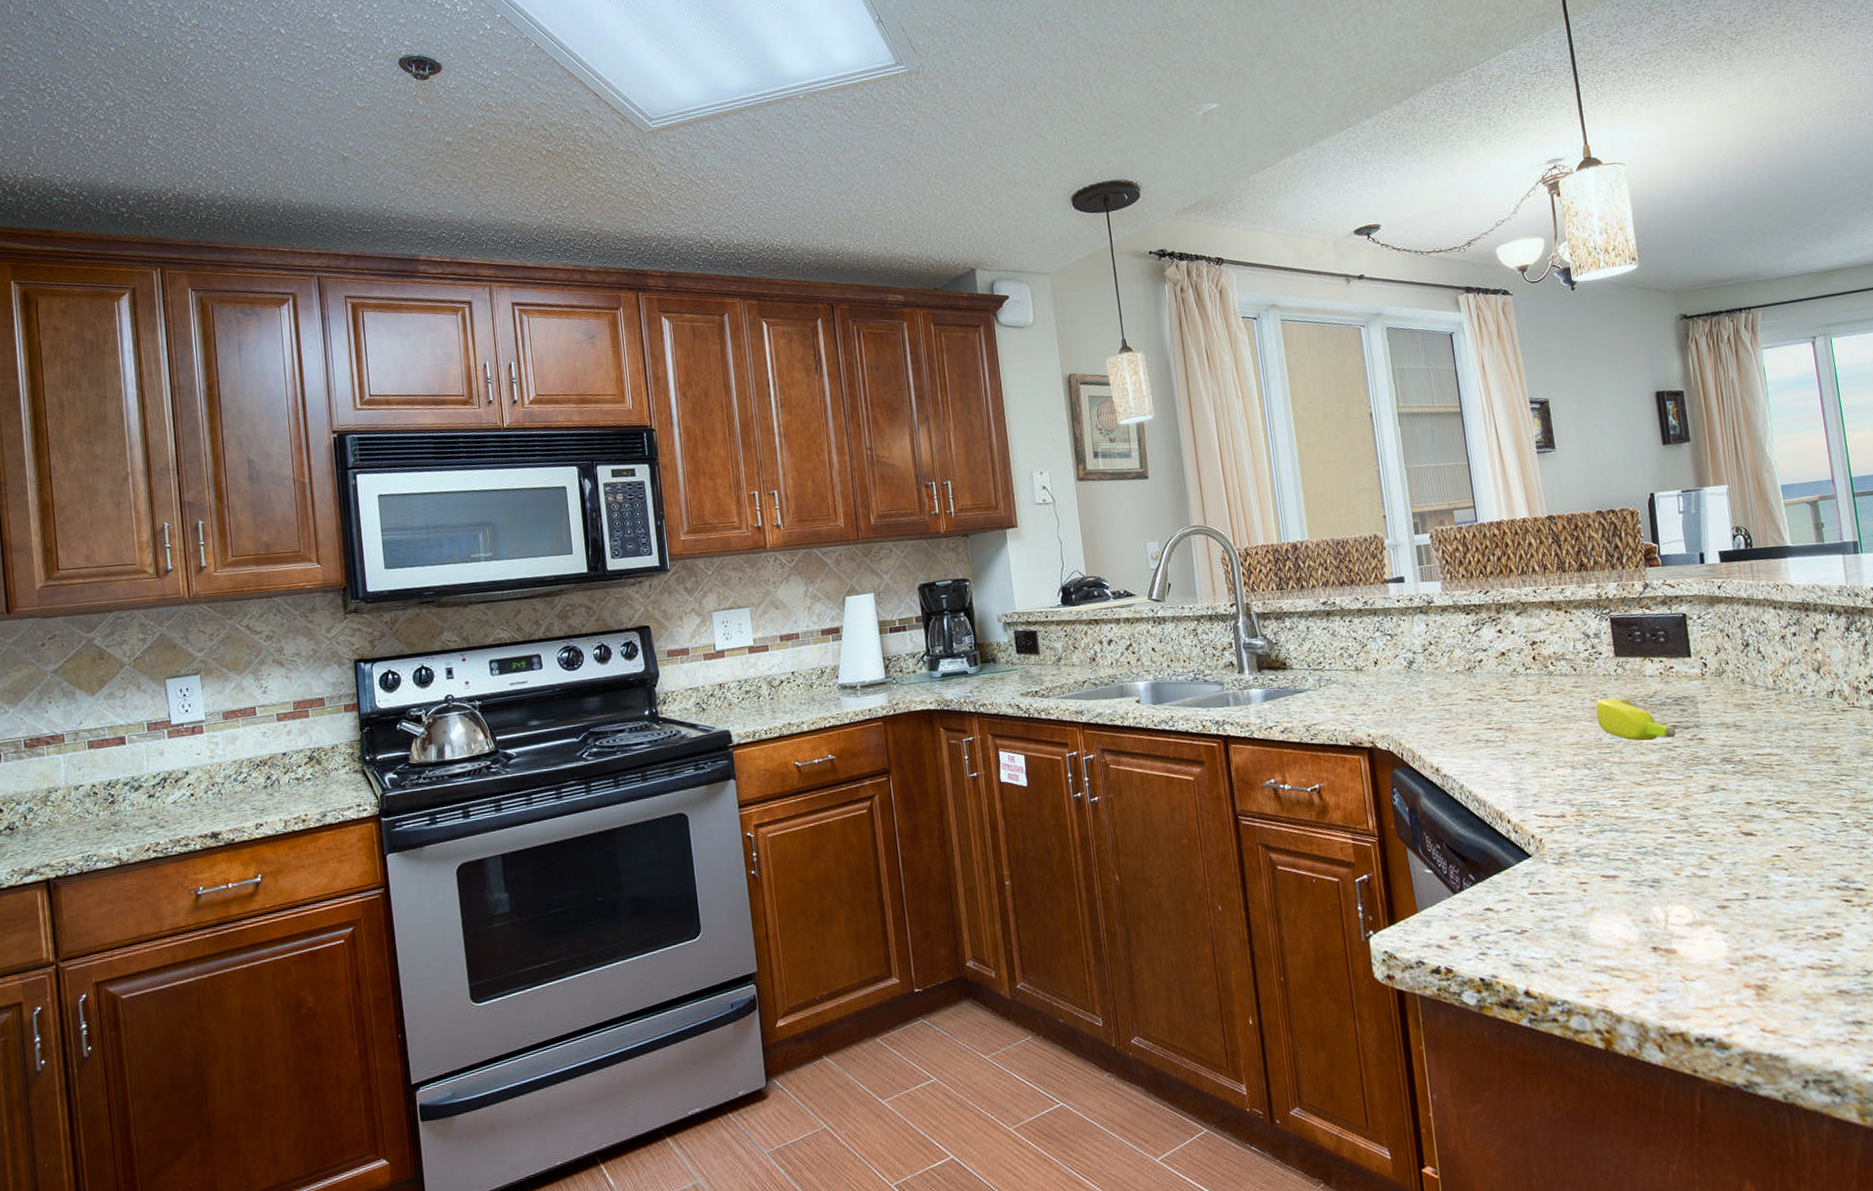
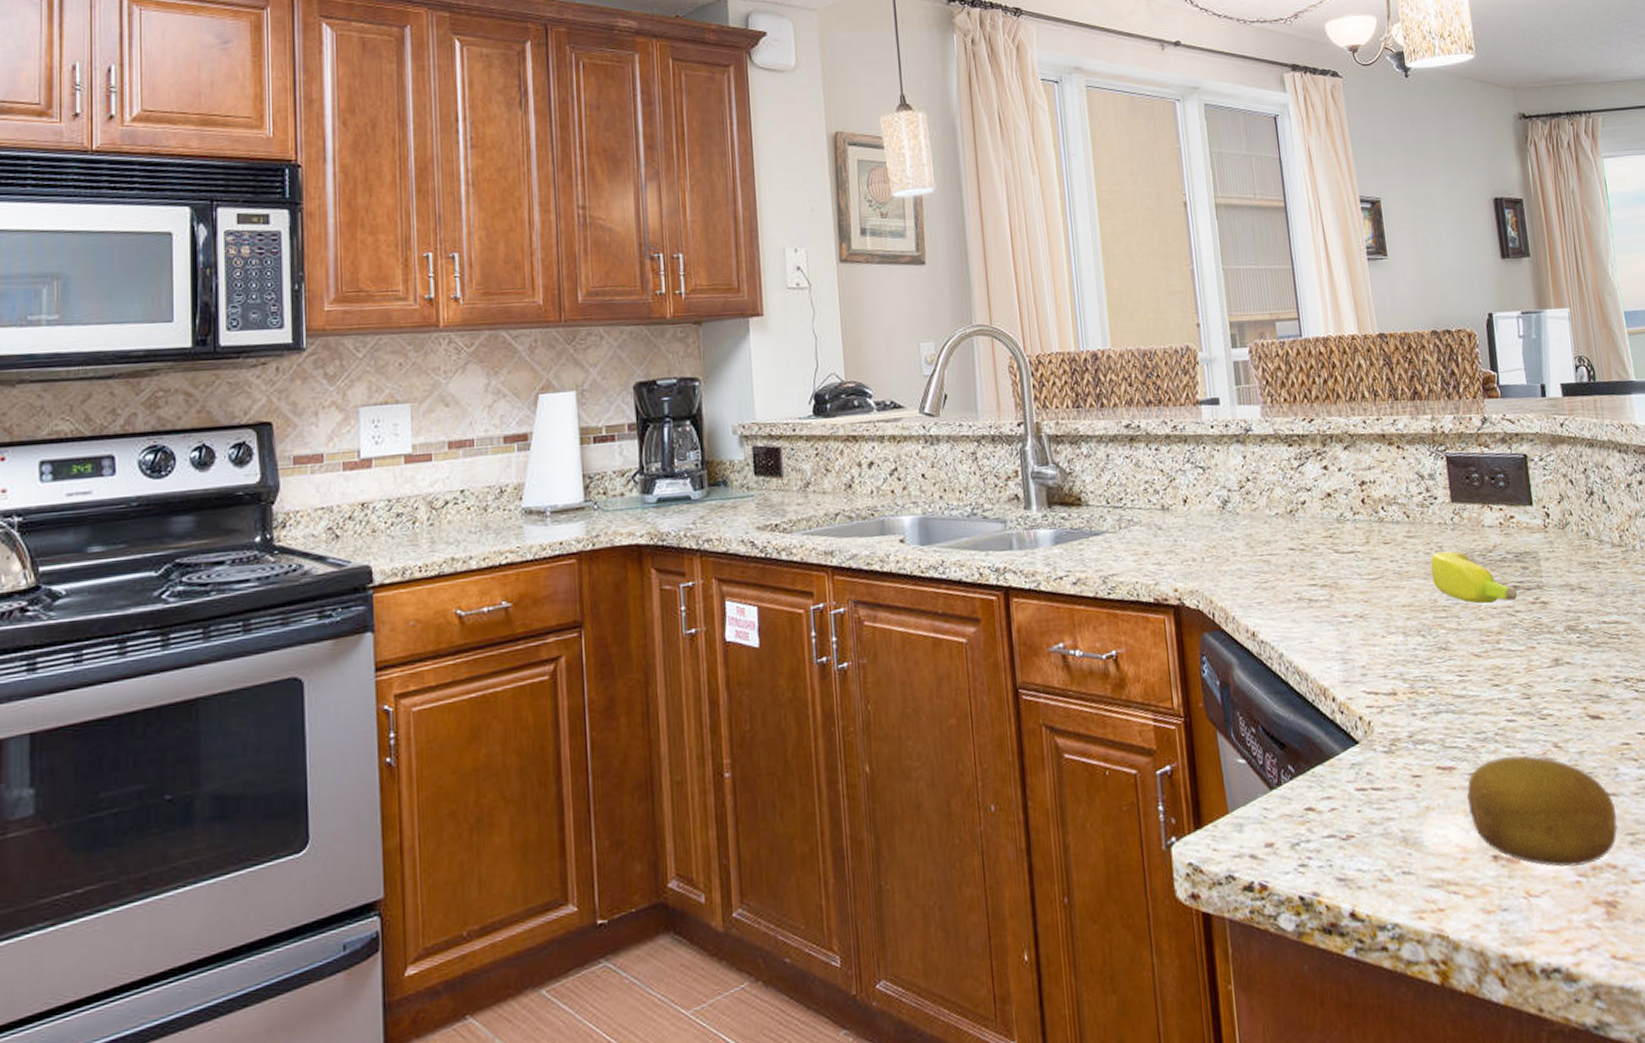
fruit: none [1629,865,1768,957] -> present [1467,755,1618,867]

